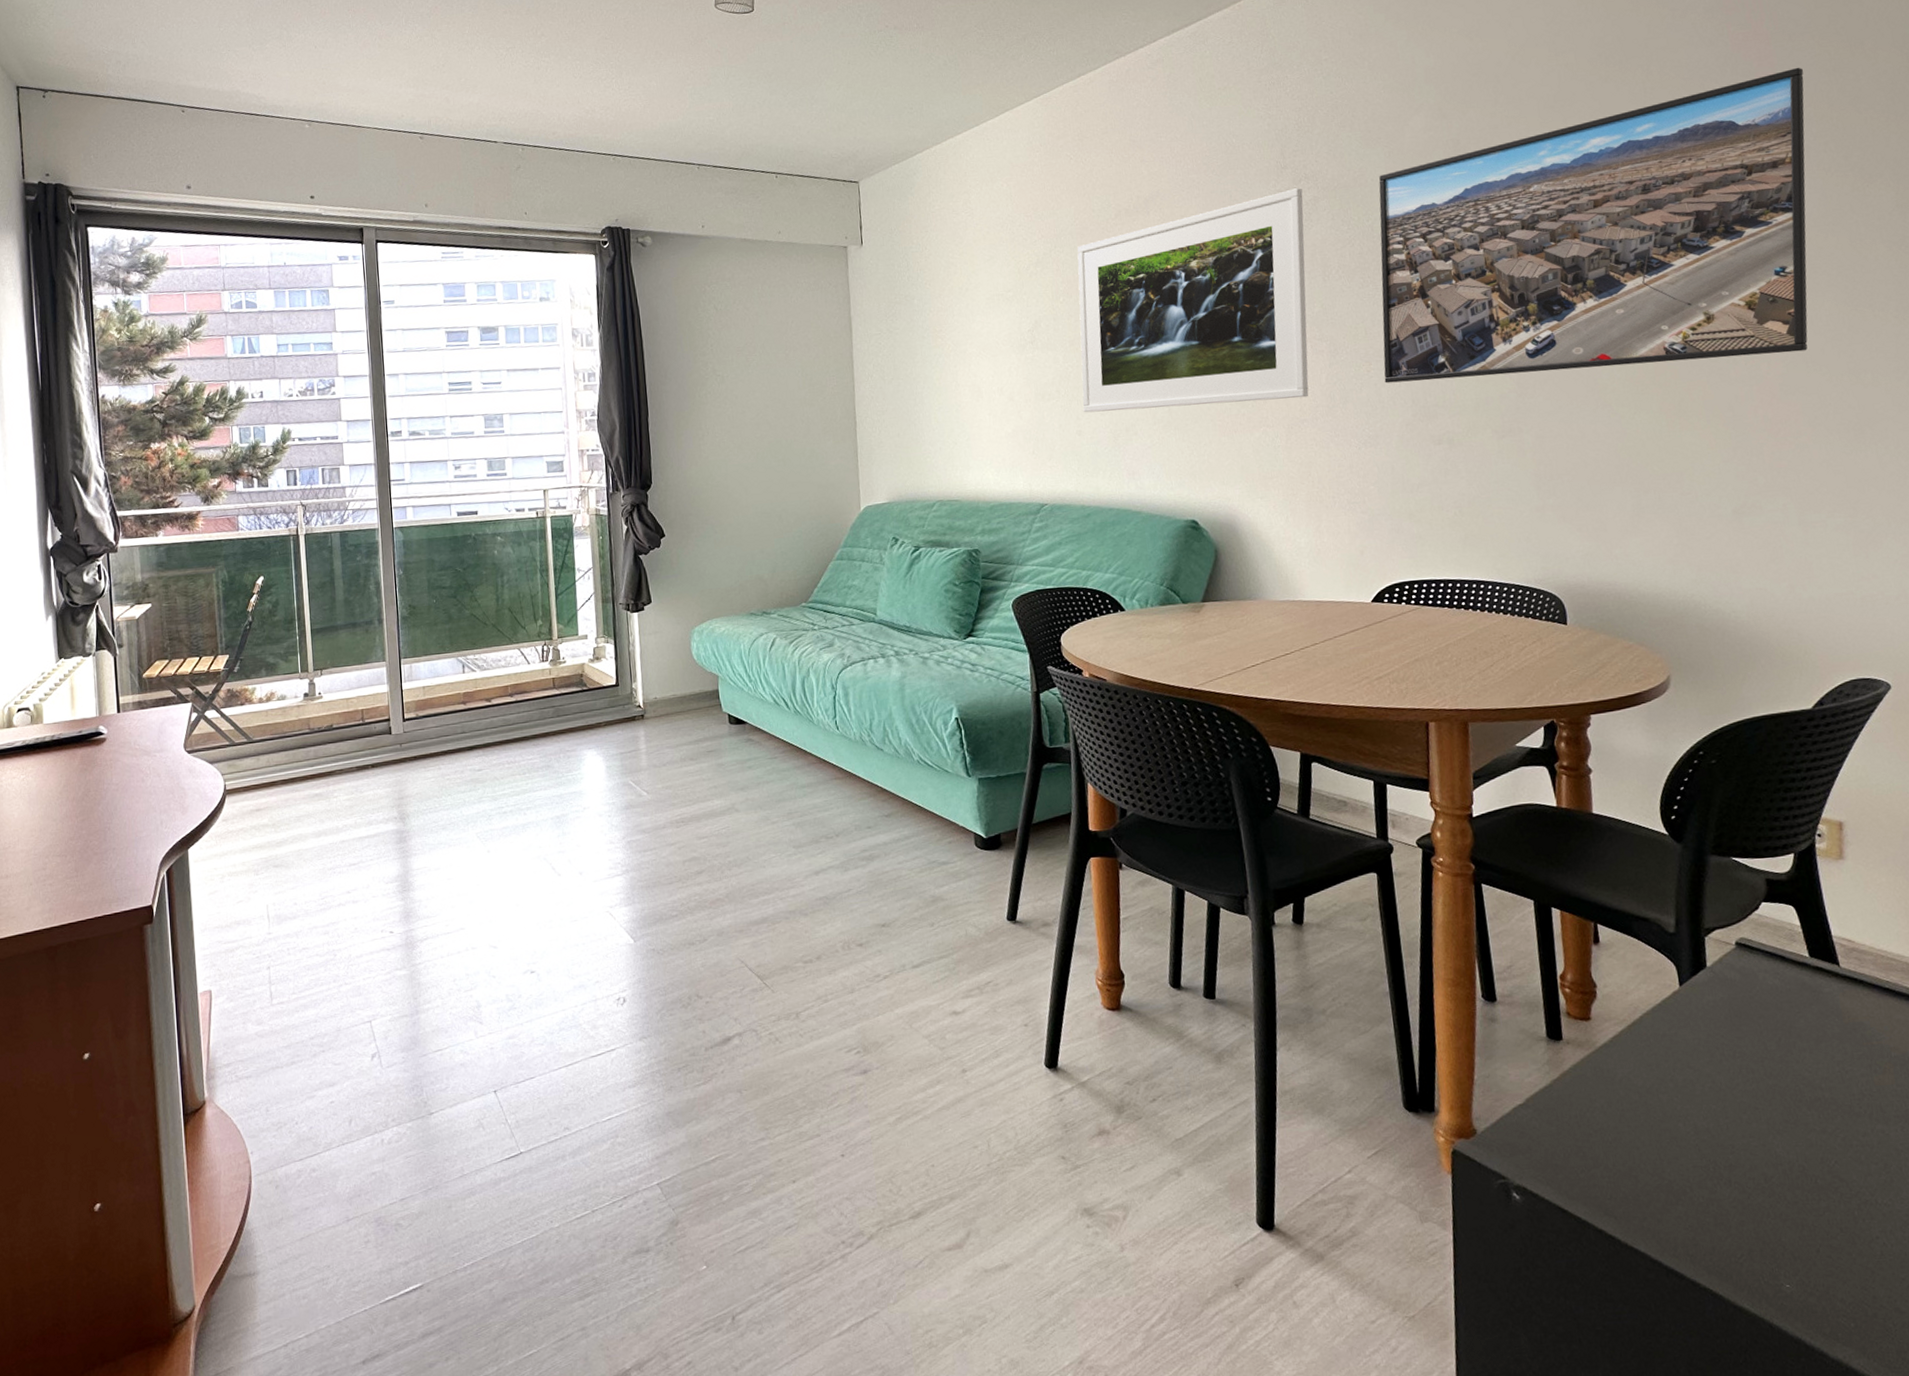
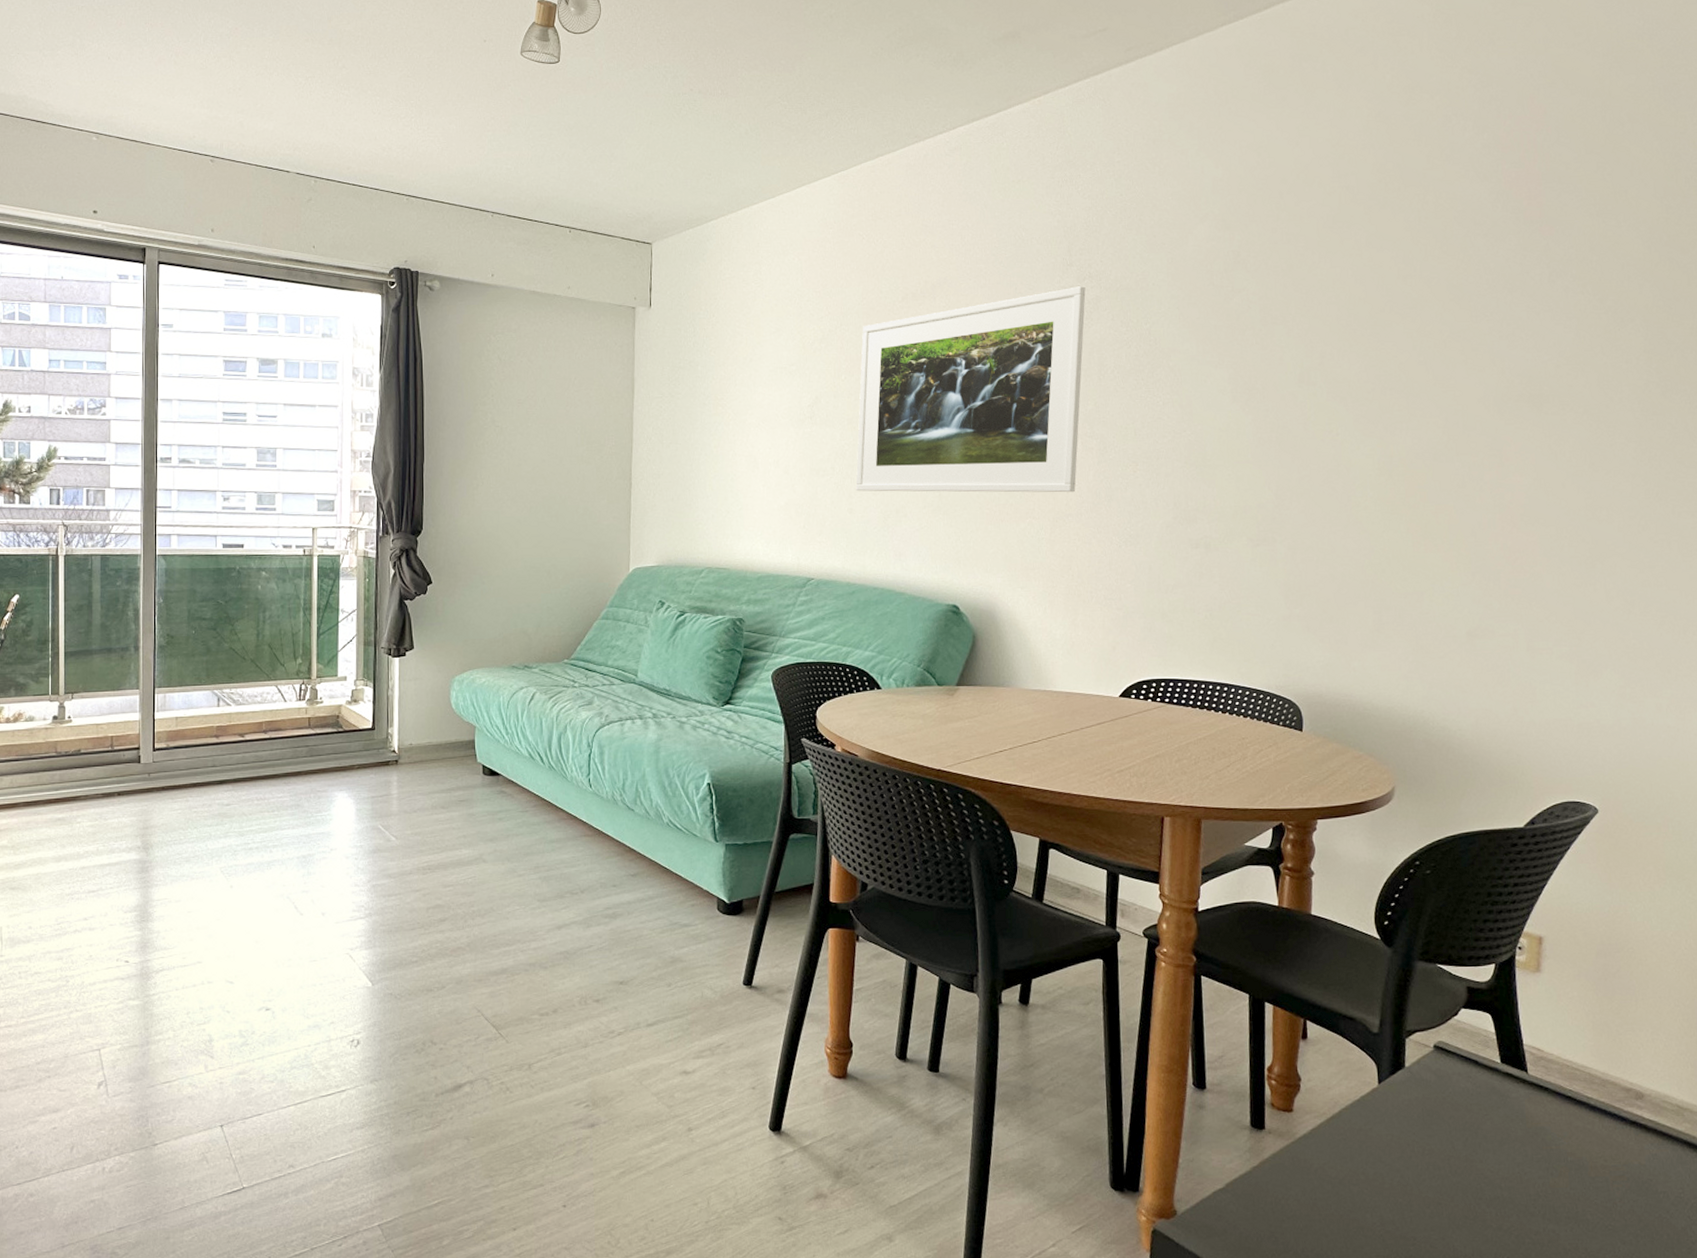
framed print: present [1379,67,1808,383] -> none [1149,209,1569,485]

